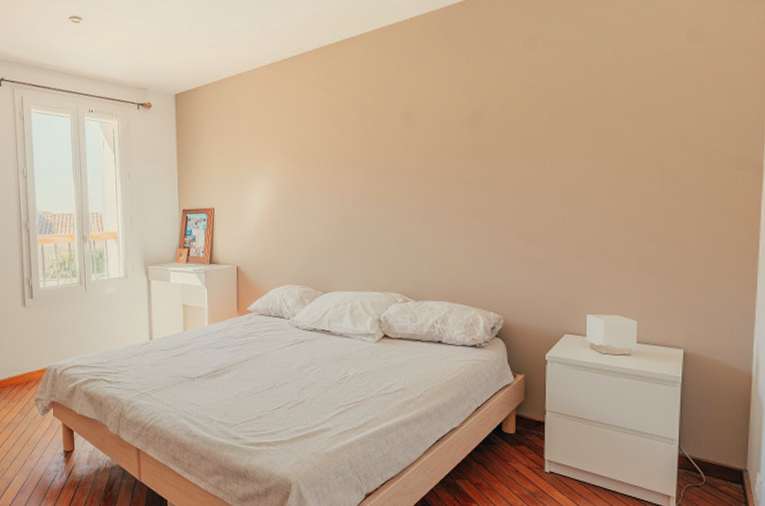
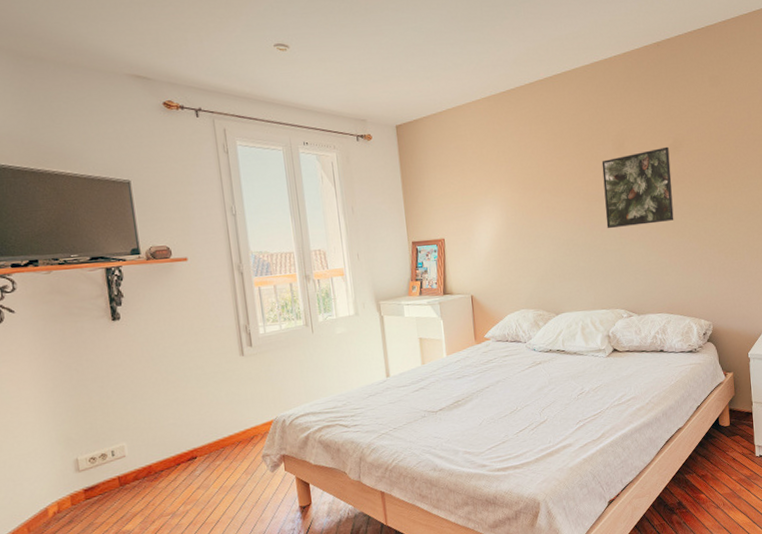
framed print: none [386,118,467,206] -> present [601,146,674,229]

